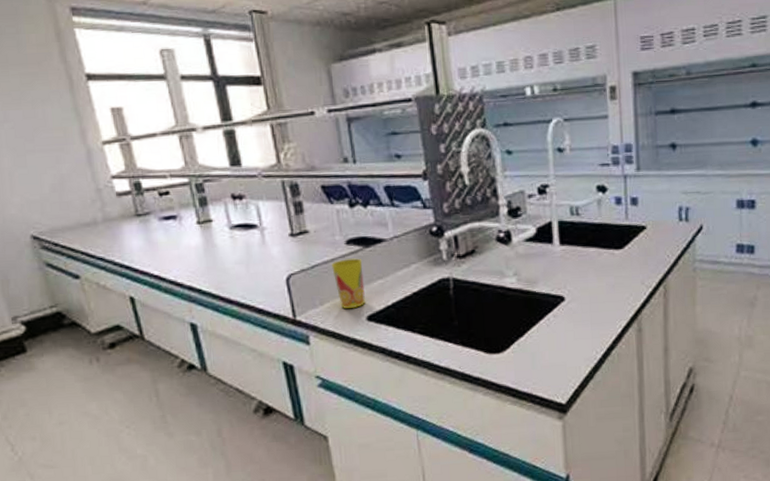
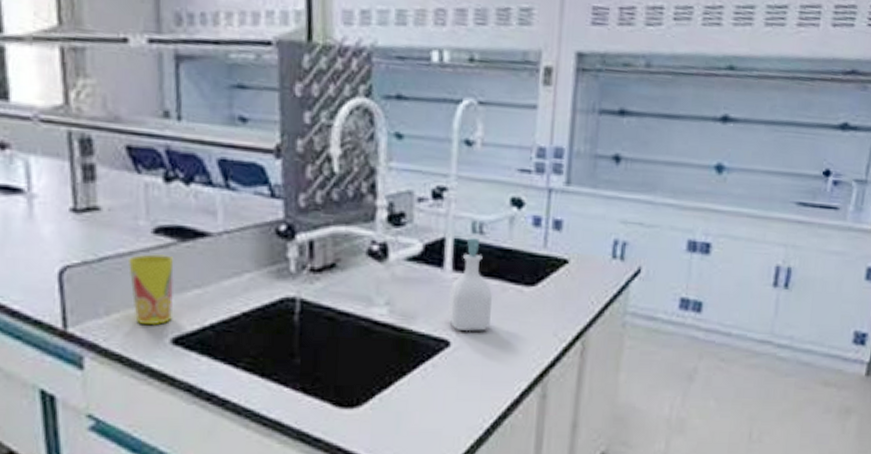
soap bottle: none [559,218,593,289] -> present [447,237,492,332]

